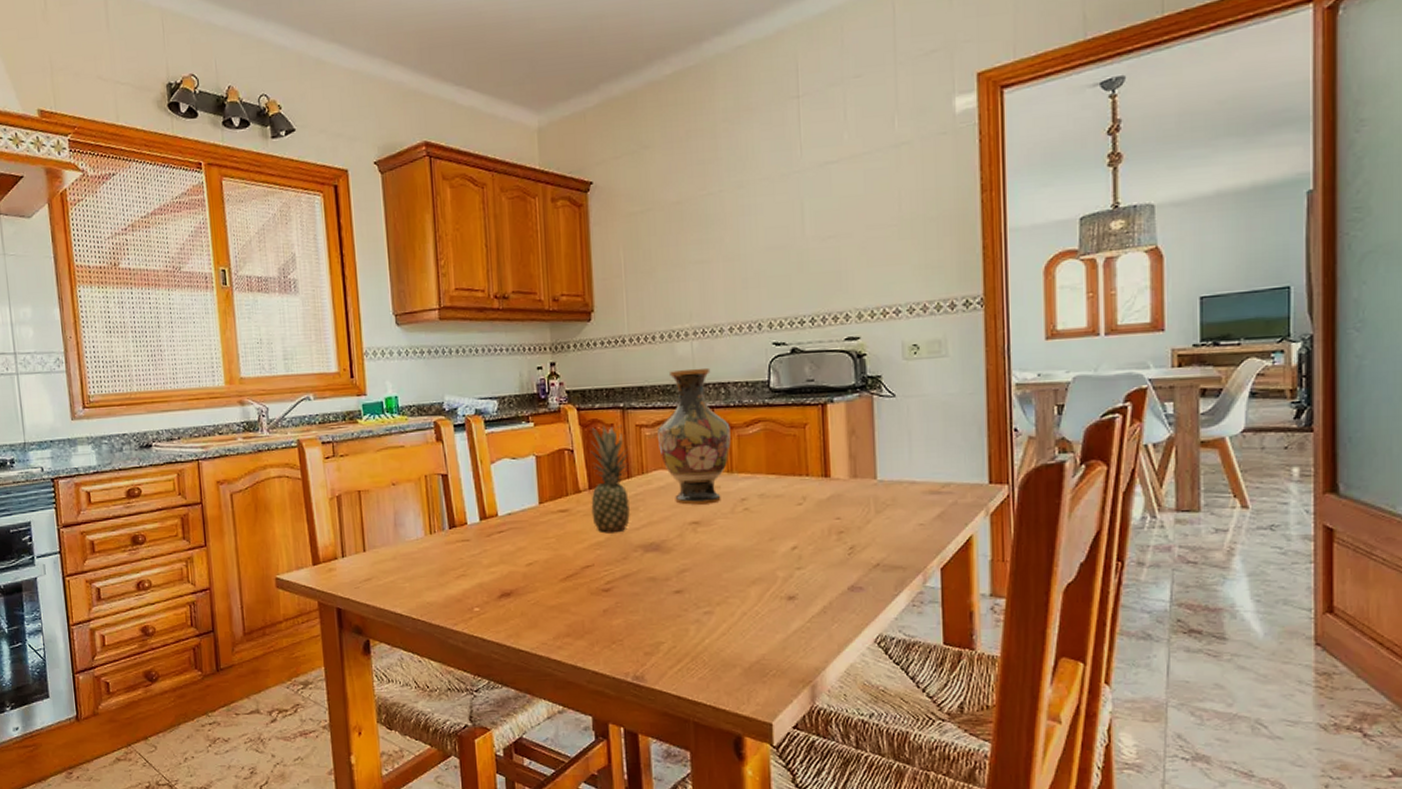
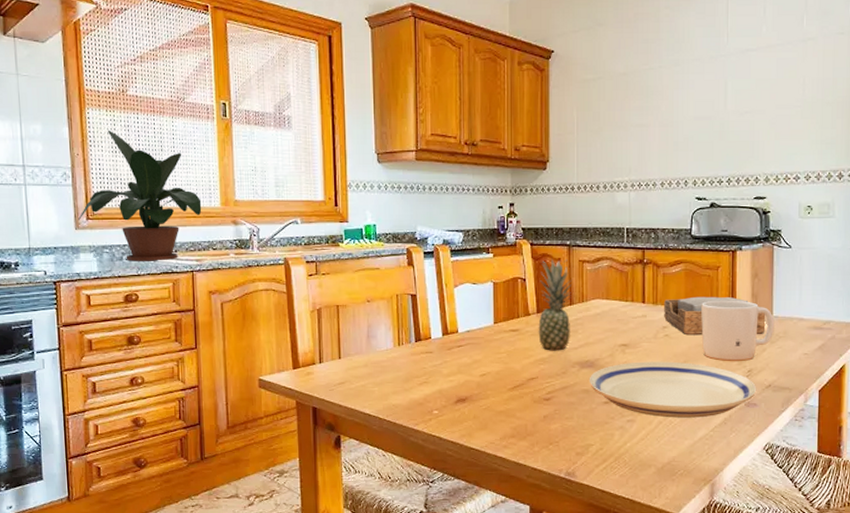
potted plant: none [74,308,208,452] -> present [78,130,205,261]
plate: none [654,540,862,608] -> present [589,361,757,418]
vase: present [658,367,731,505] -> none [597,215,657,330]
napkin holder: none [740,459,869,508] -> present [663,296,766,336]
mug: none [786,463,880,538] -> present [700,300,775,362]

